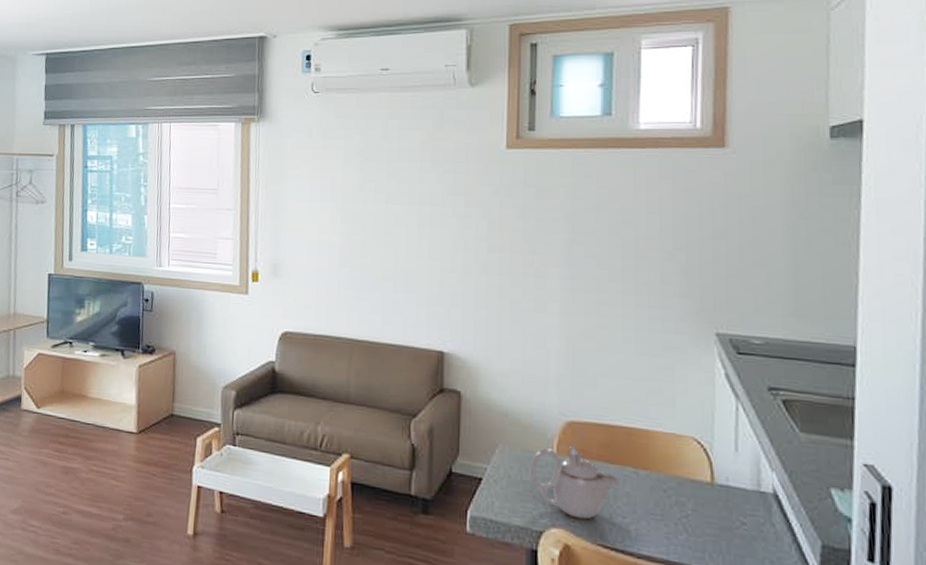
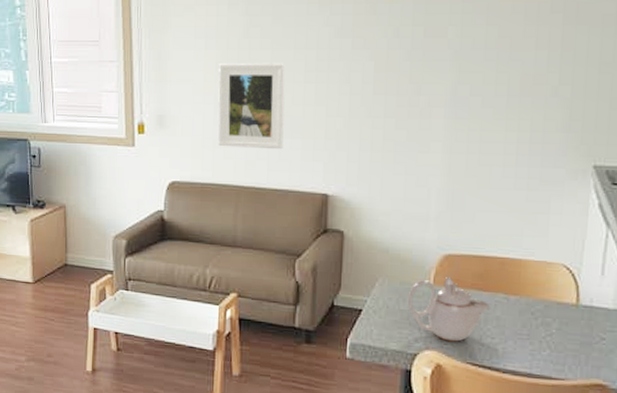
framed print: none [332,216,400,304] -> present [217,62,286,150]

